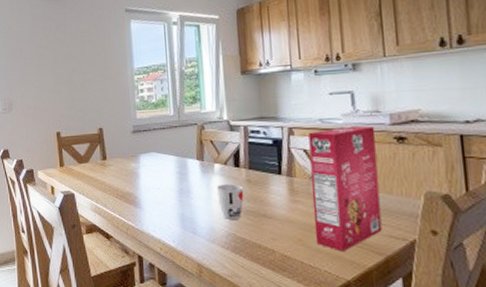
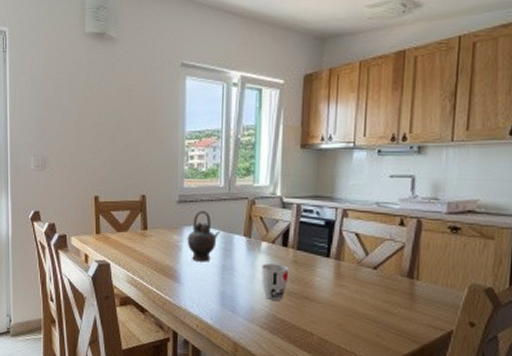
teapot: none [143,139,174,187] -> present [187,211,220,262]
cereal box: present [308,125,383,252] -> none [355,212,431,338]

